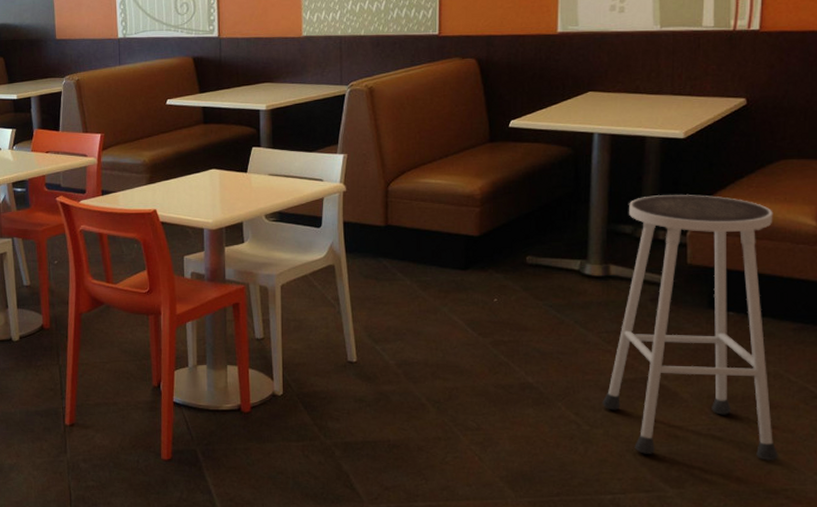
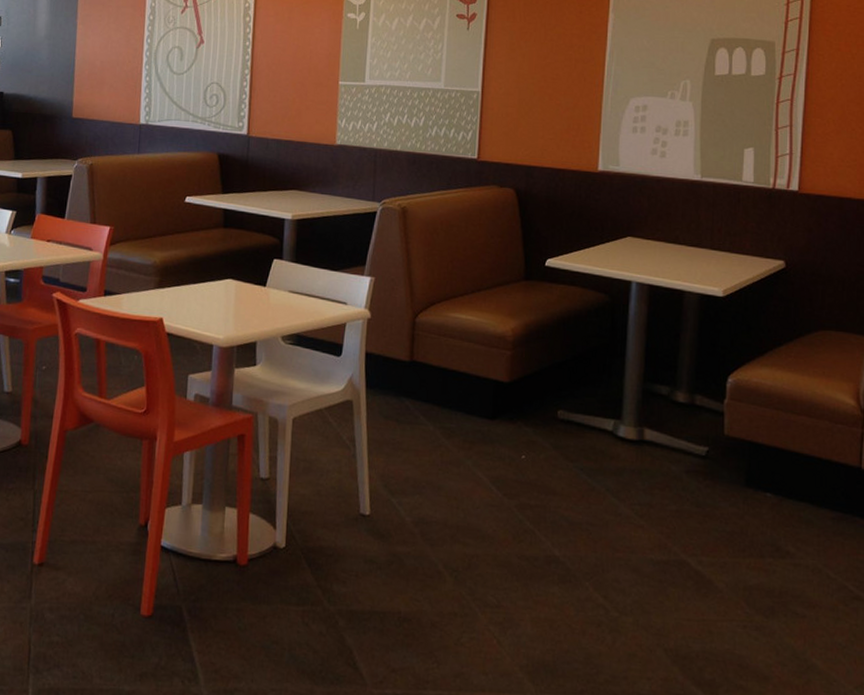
stool: present [602,195,778,461] -> none [632,355,817,669]

